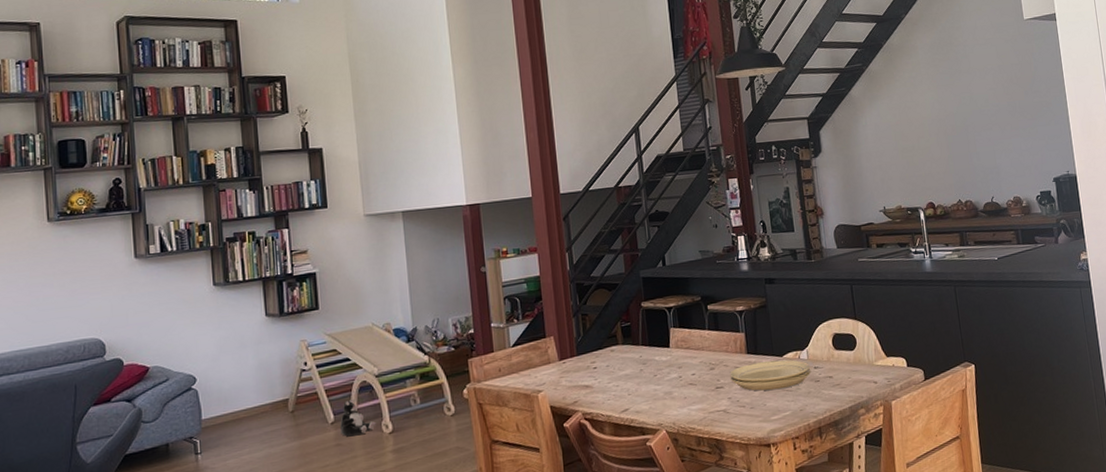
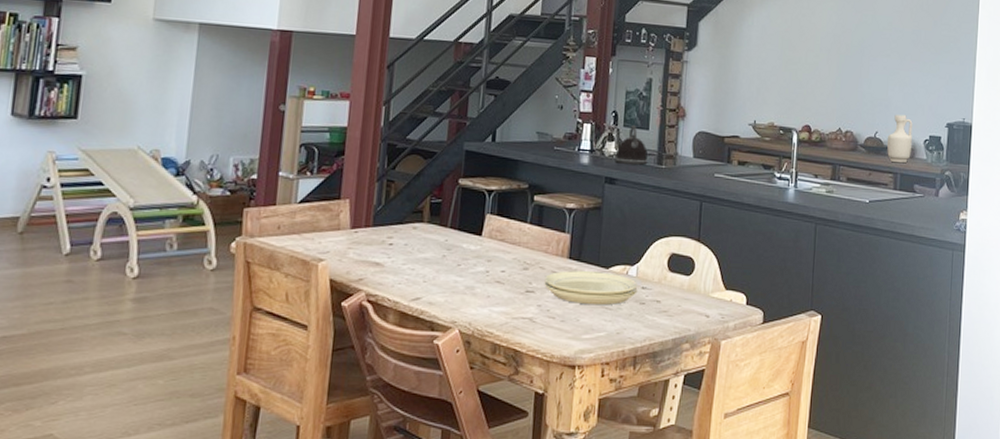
plush toy: present [340,398,376,437] -> none [75,230,120,275]
kettle: none [770,229,798,266] -> present [615,124,647,166]
ceramic jug: none [1002,178,1027,221] -> present [887,114,913,164]

